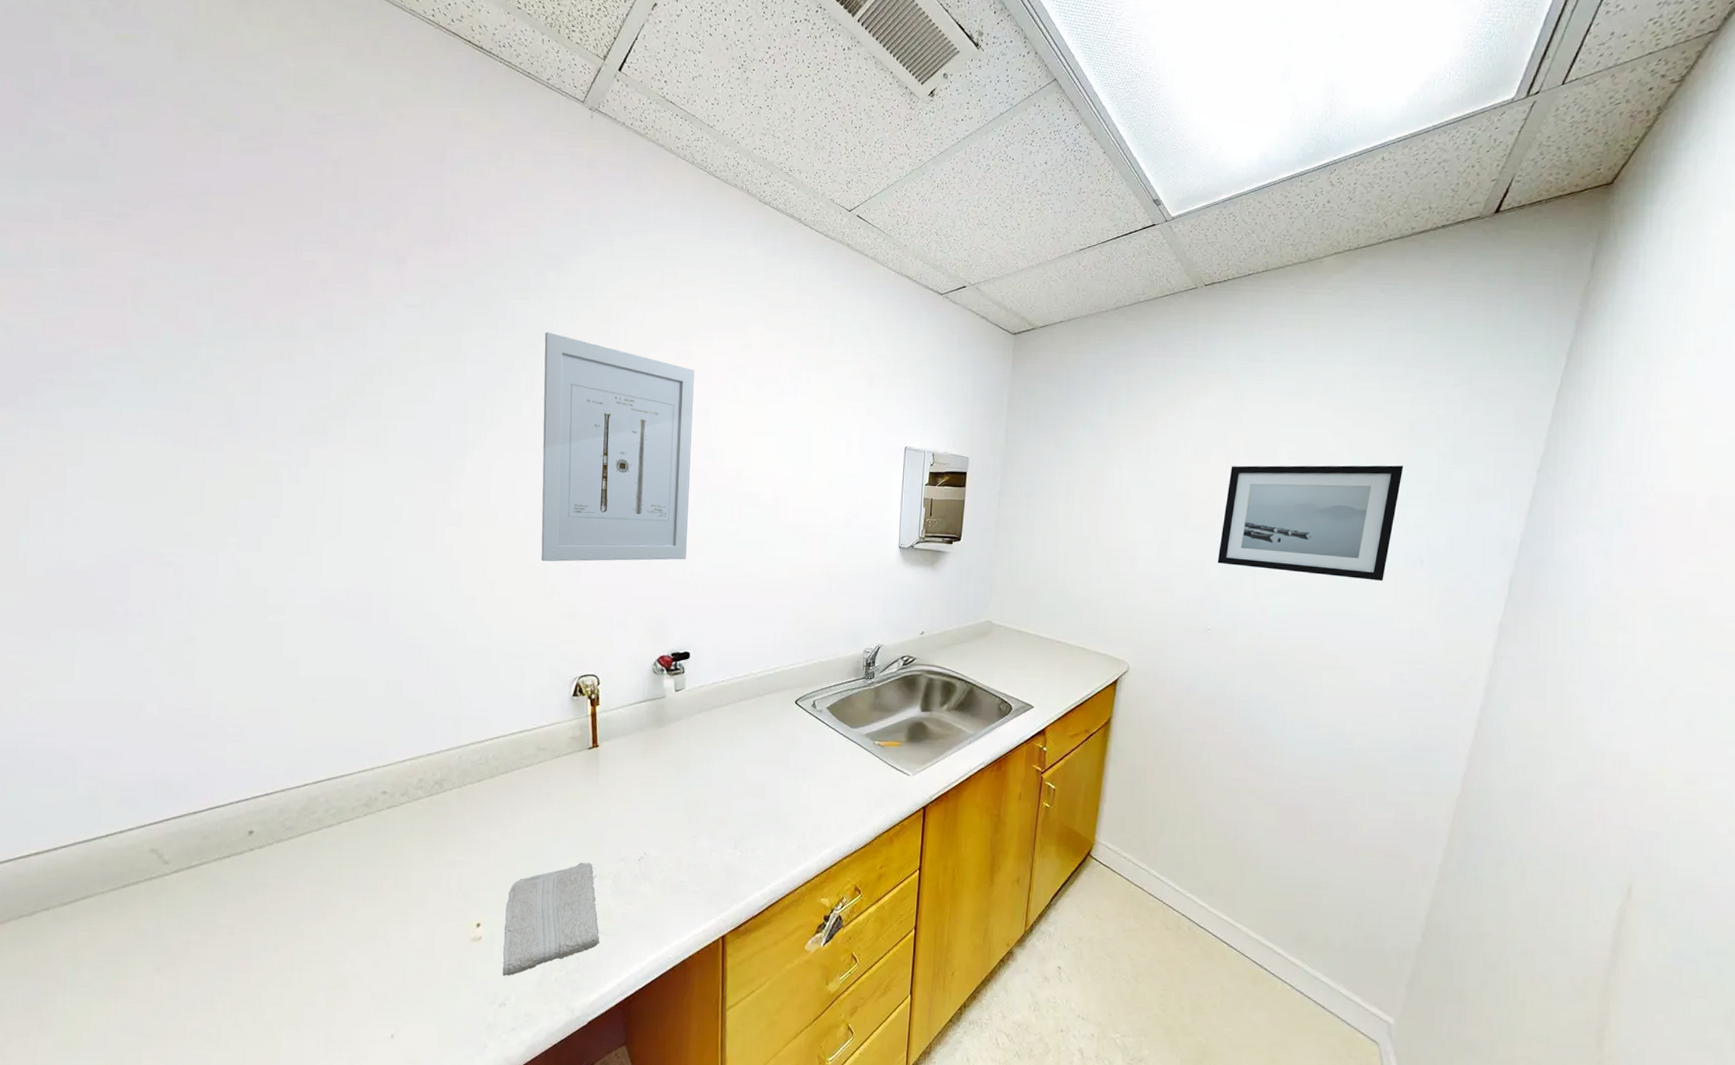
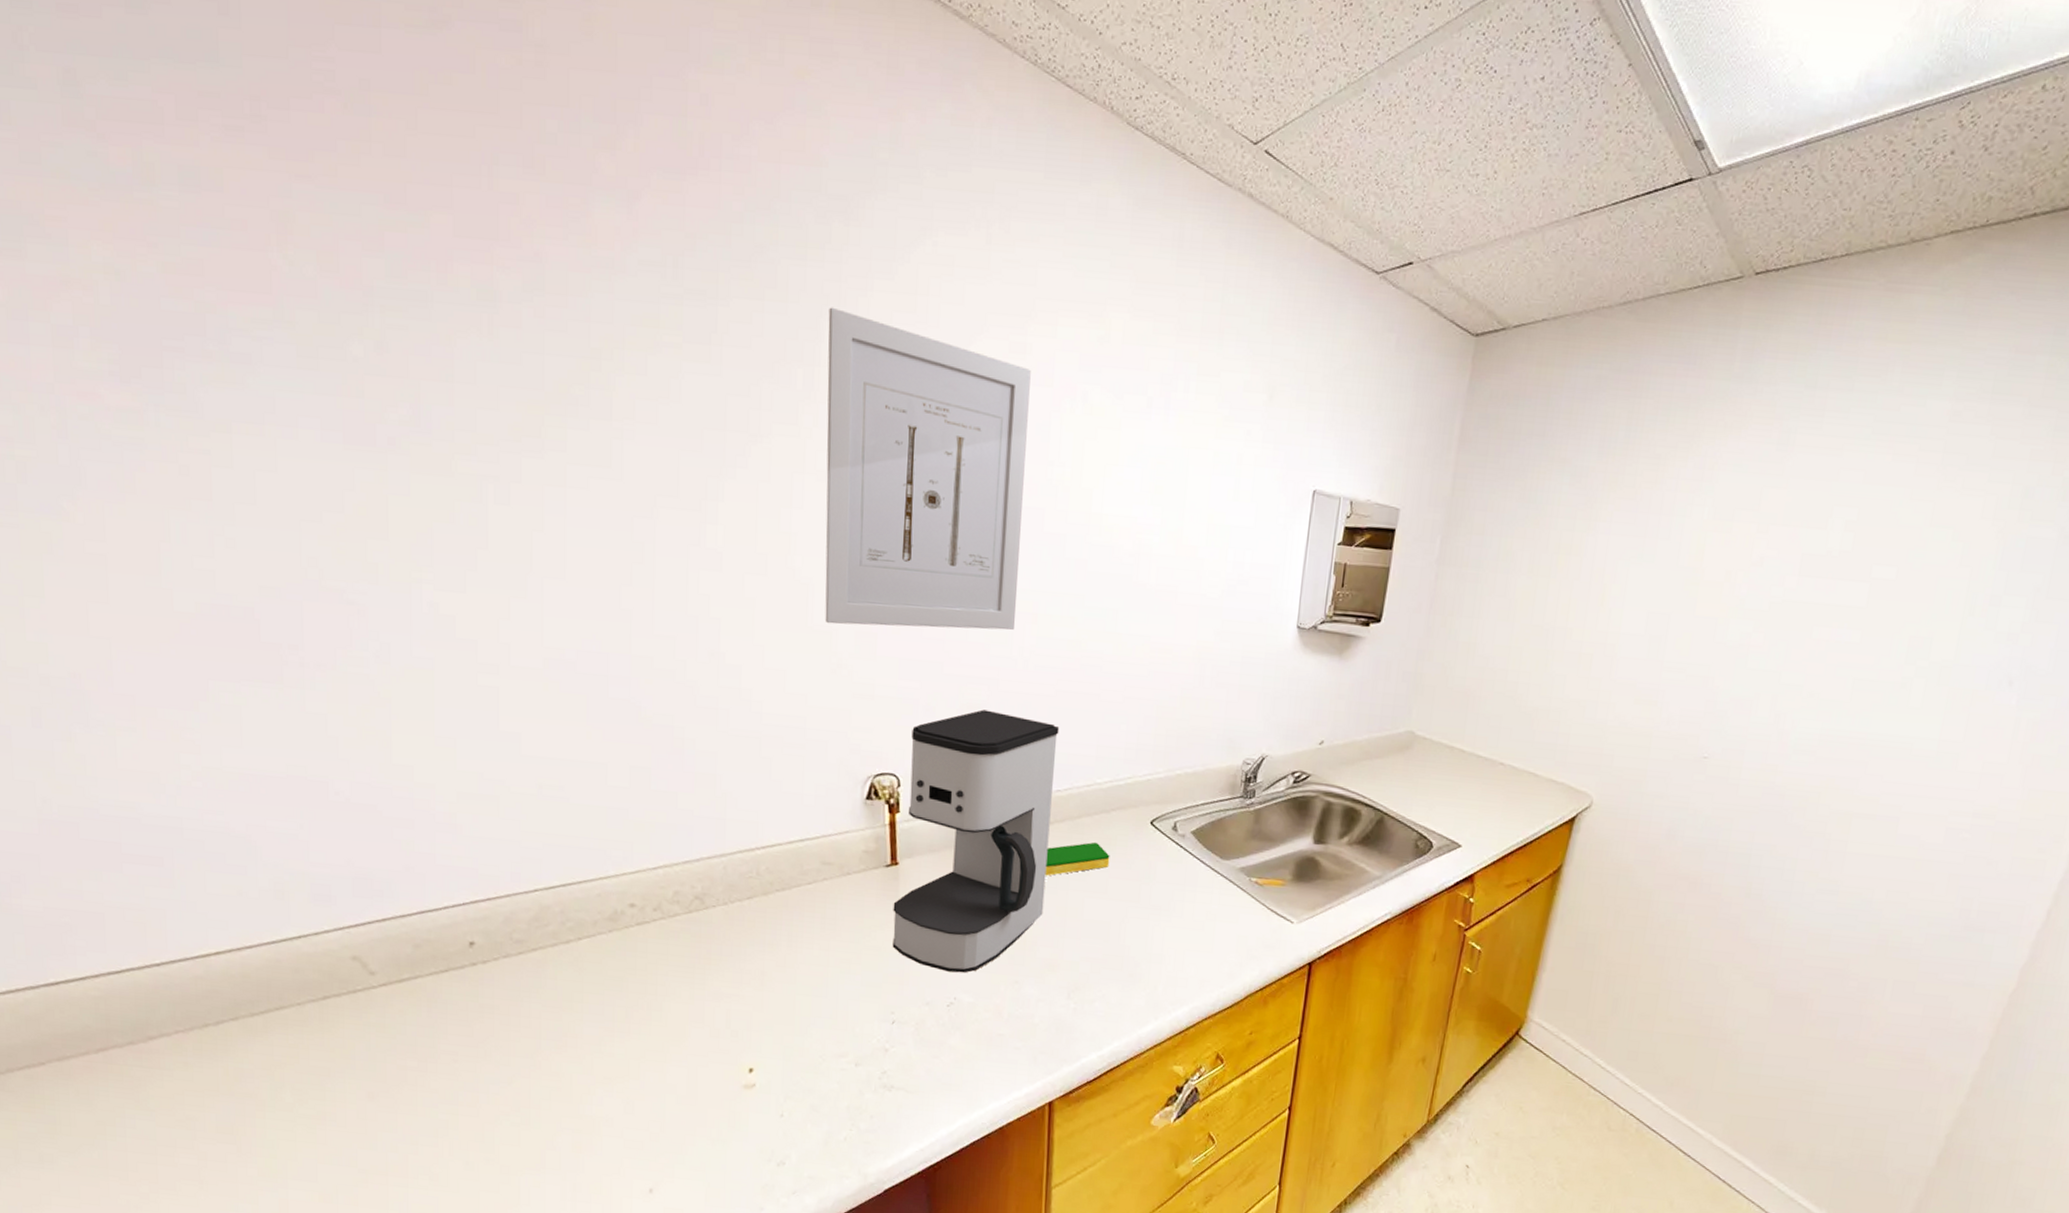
washcloth: present [502,862,600,976] -> none [781,1004,899,1132]
coffee maker: none [594,621,723,832] -> present [892,709,1060,973]
dish sponge: none [714,720,765,749] -> present [1045,842,1110,876]
wall art: present [1217,465,1404,582] -> none [1727,537,2006,706]

